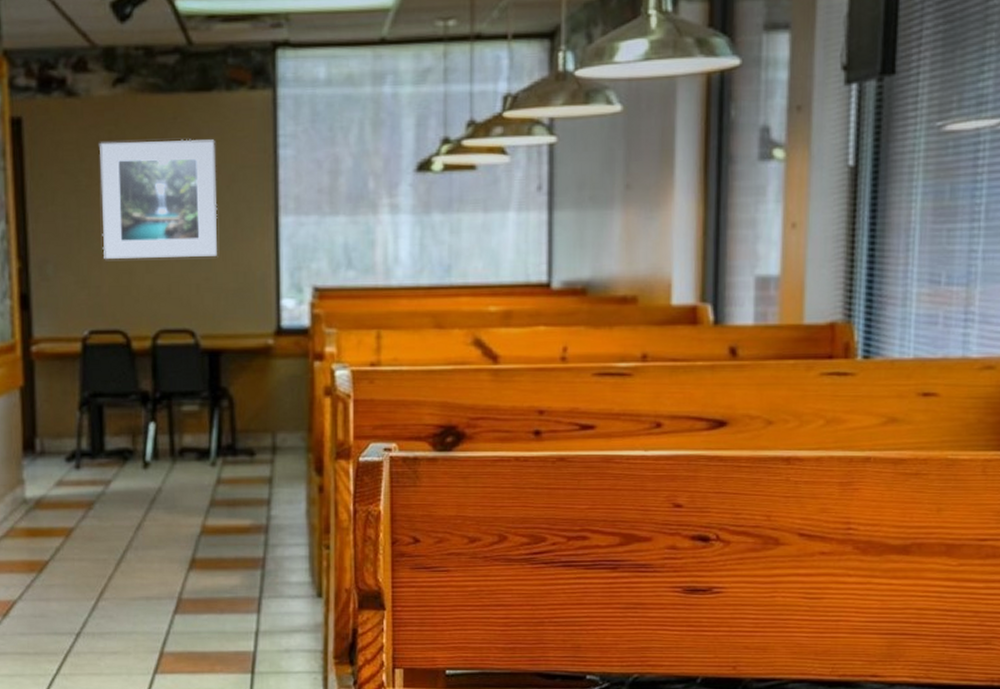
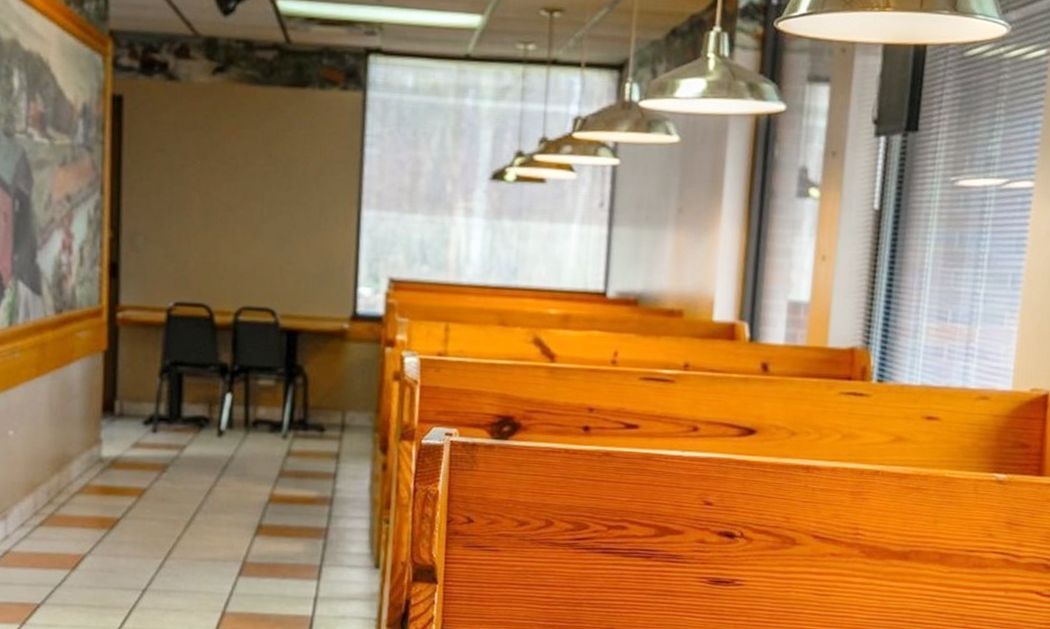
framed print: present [98,139,218,259] -> none [192,126,306,242]

